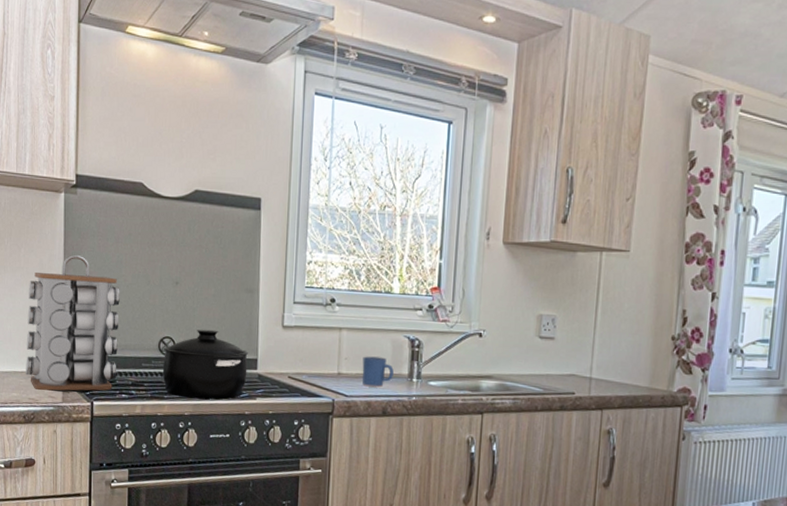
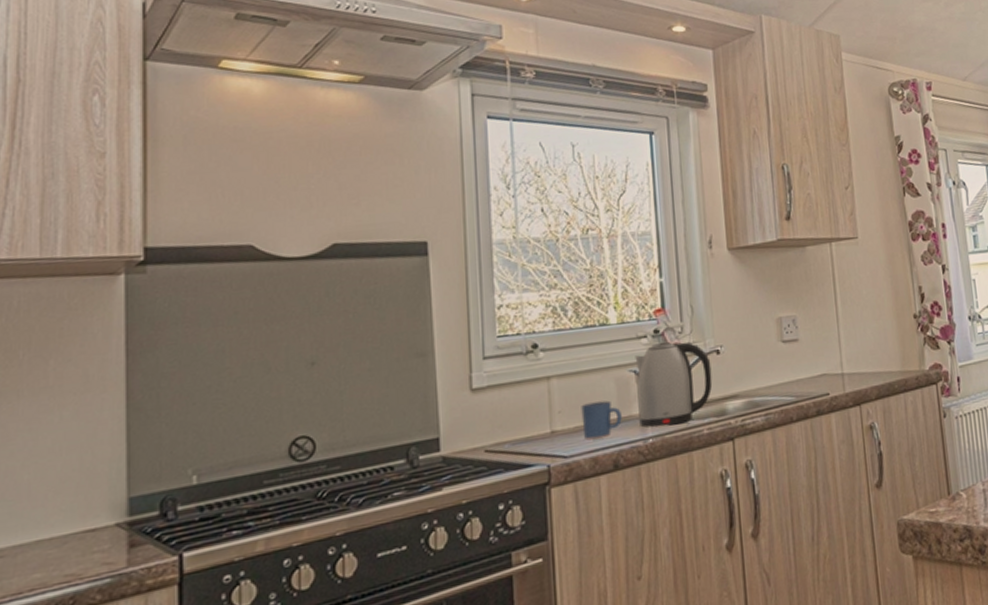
spice rack: present [26,254,120,393] -> none [58,352,223,560]
saucepan: present [162,329,248,399] -> none [296,413,426,514]
kettle: none [407,316,473,390] -> present [635,341,713,428]

